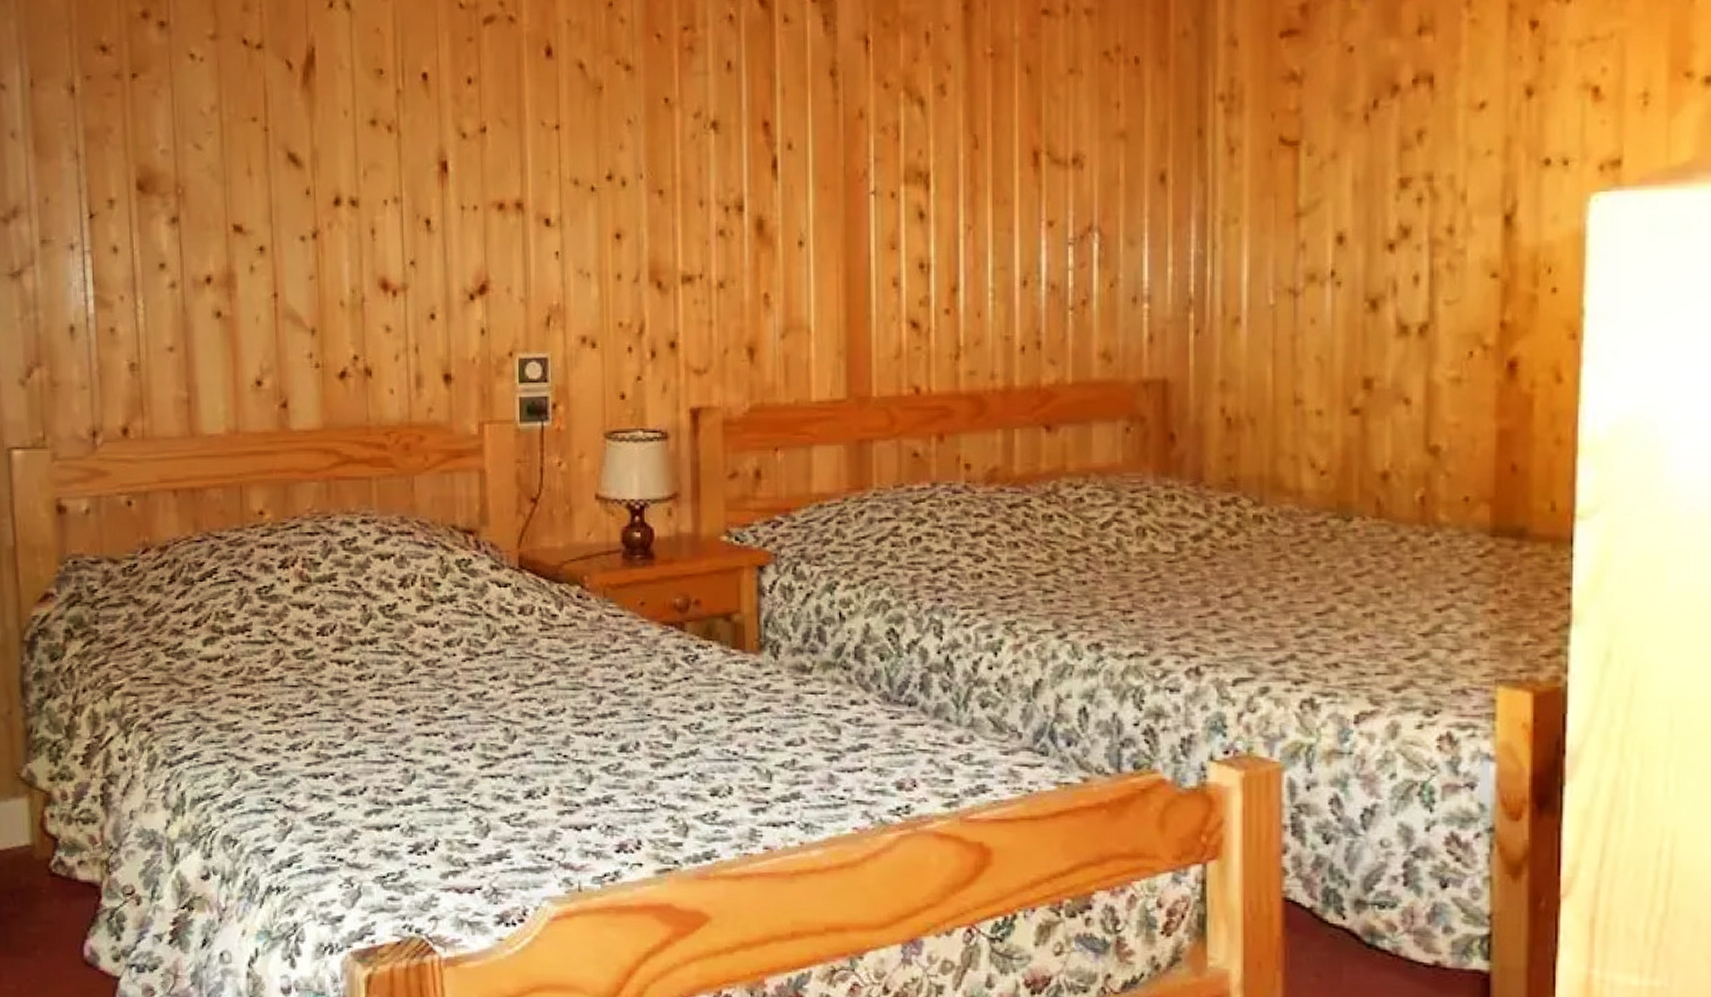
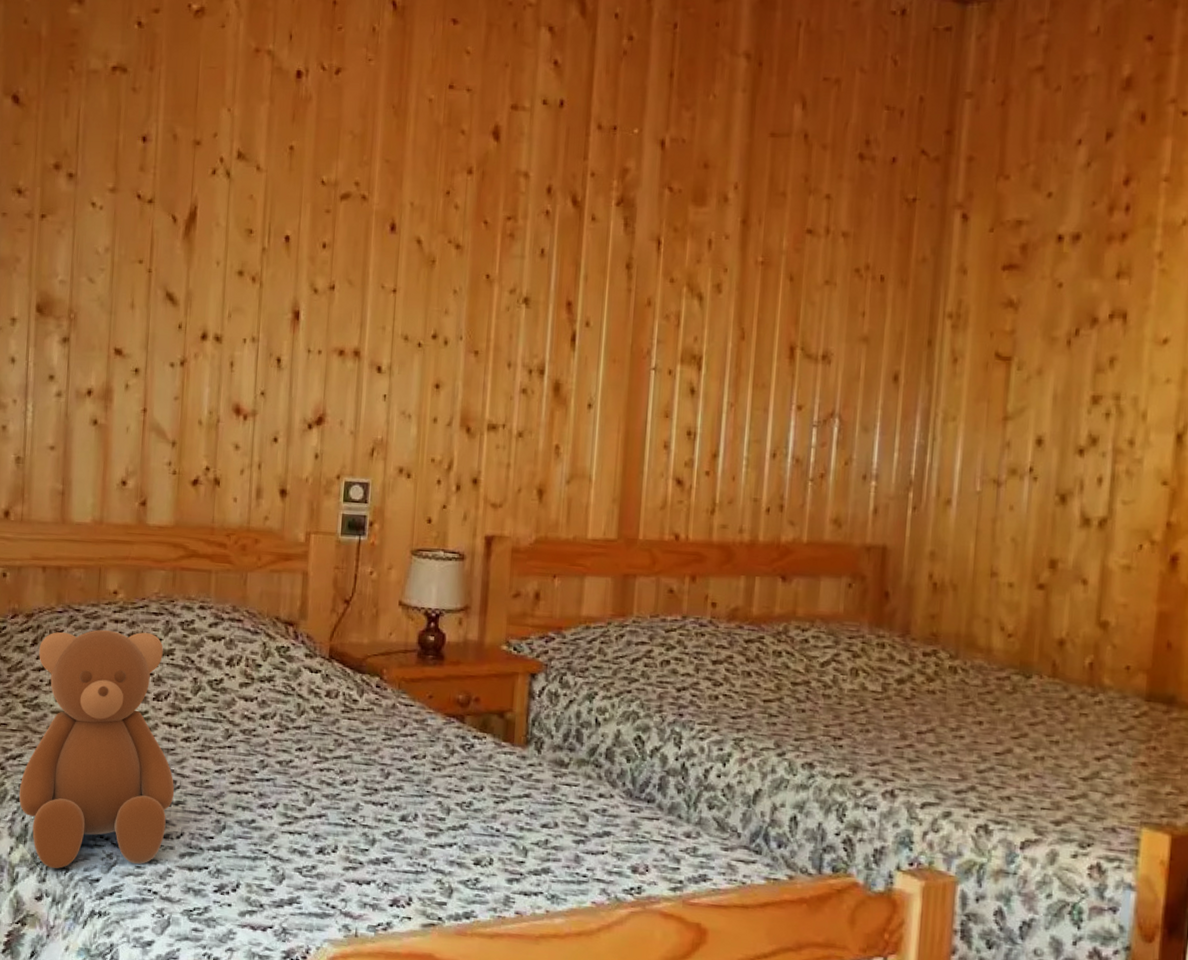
teddy bear: none [170,557,352,842] -> present [18,629,175,869]

